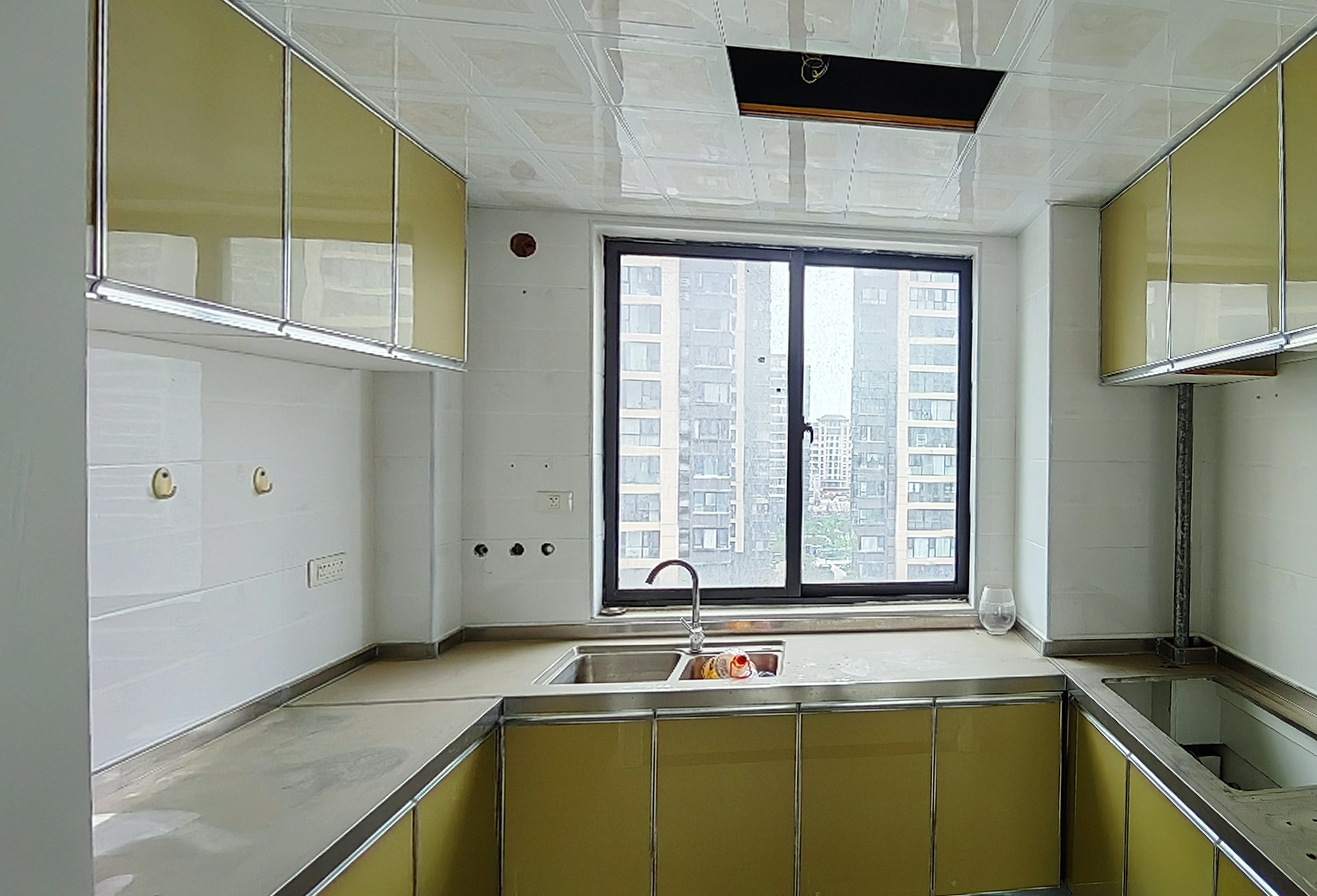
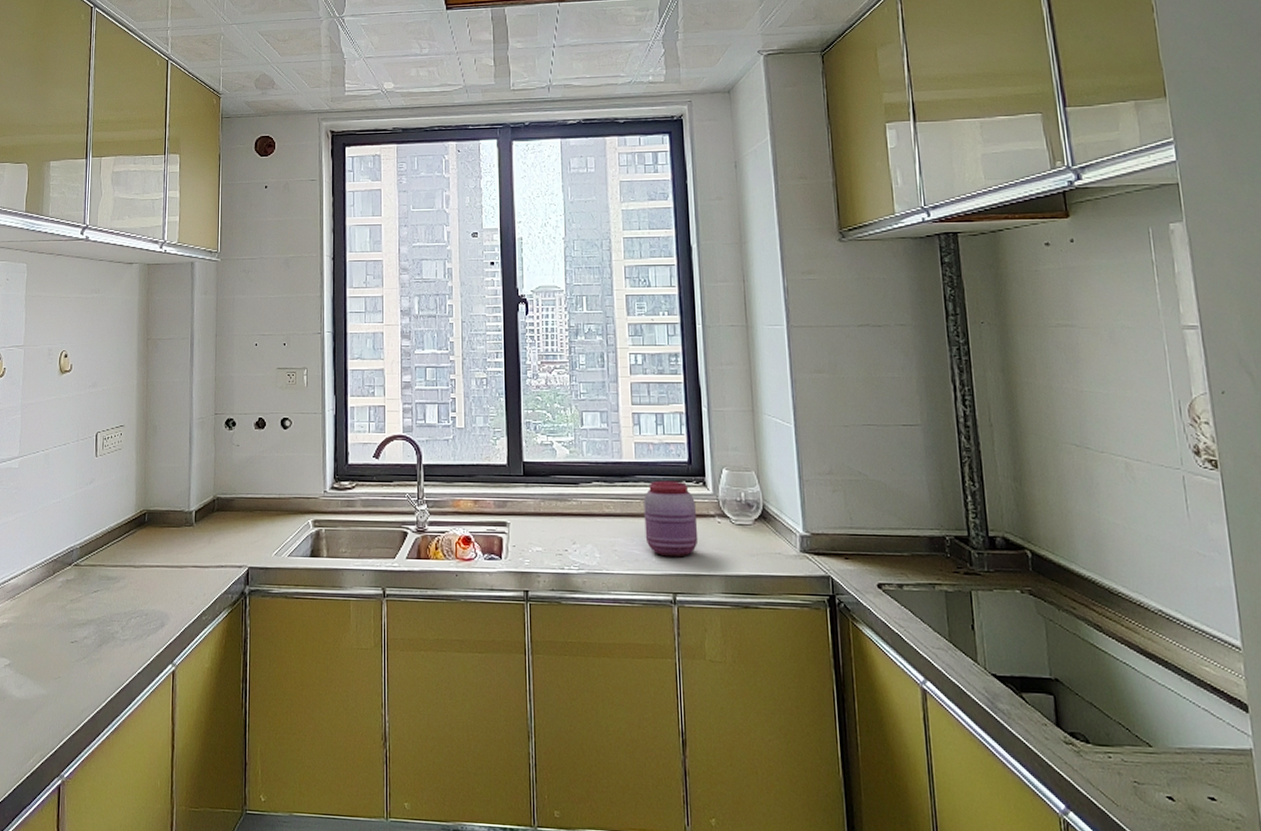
jar: none [912,598,959,666] -> present [643,480,699,558]

